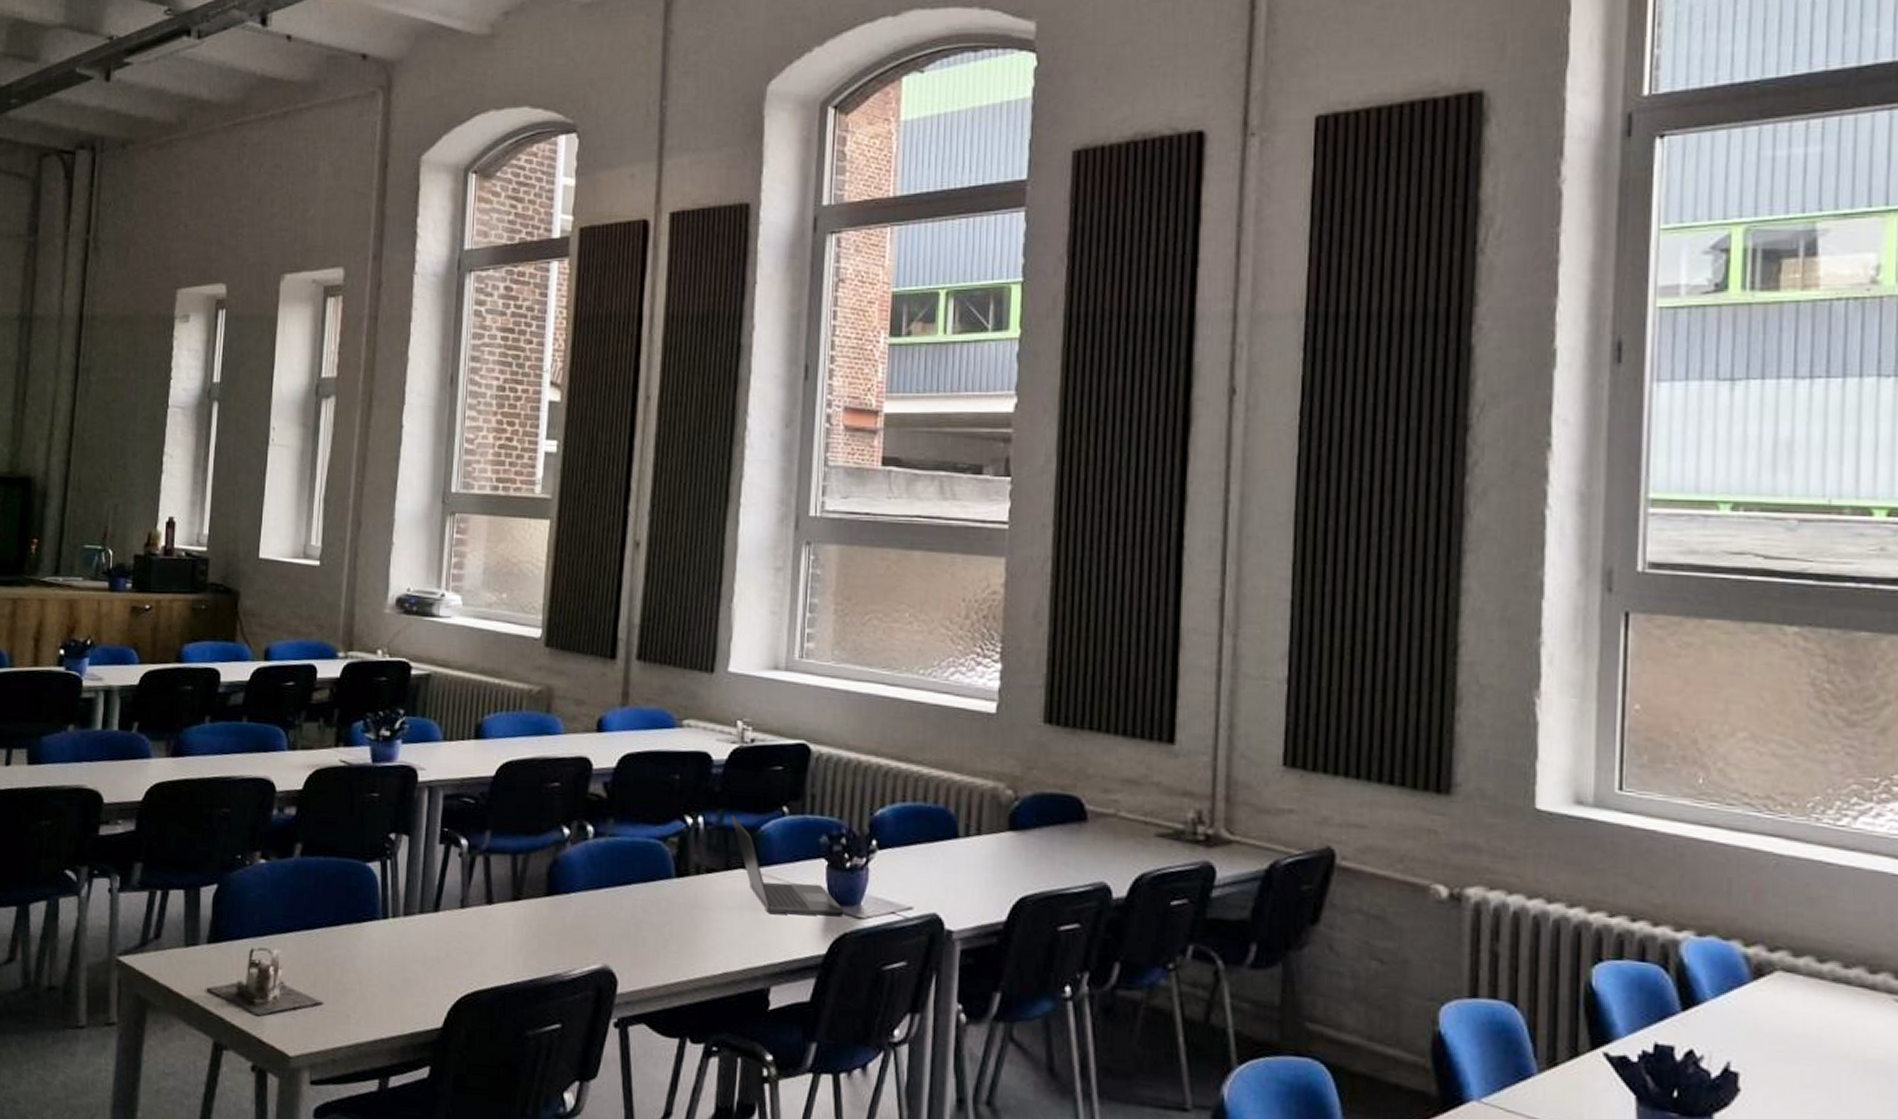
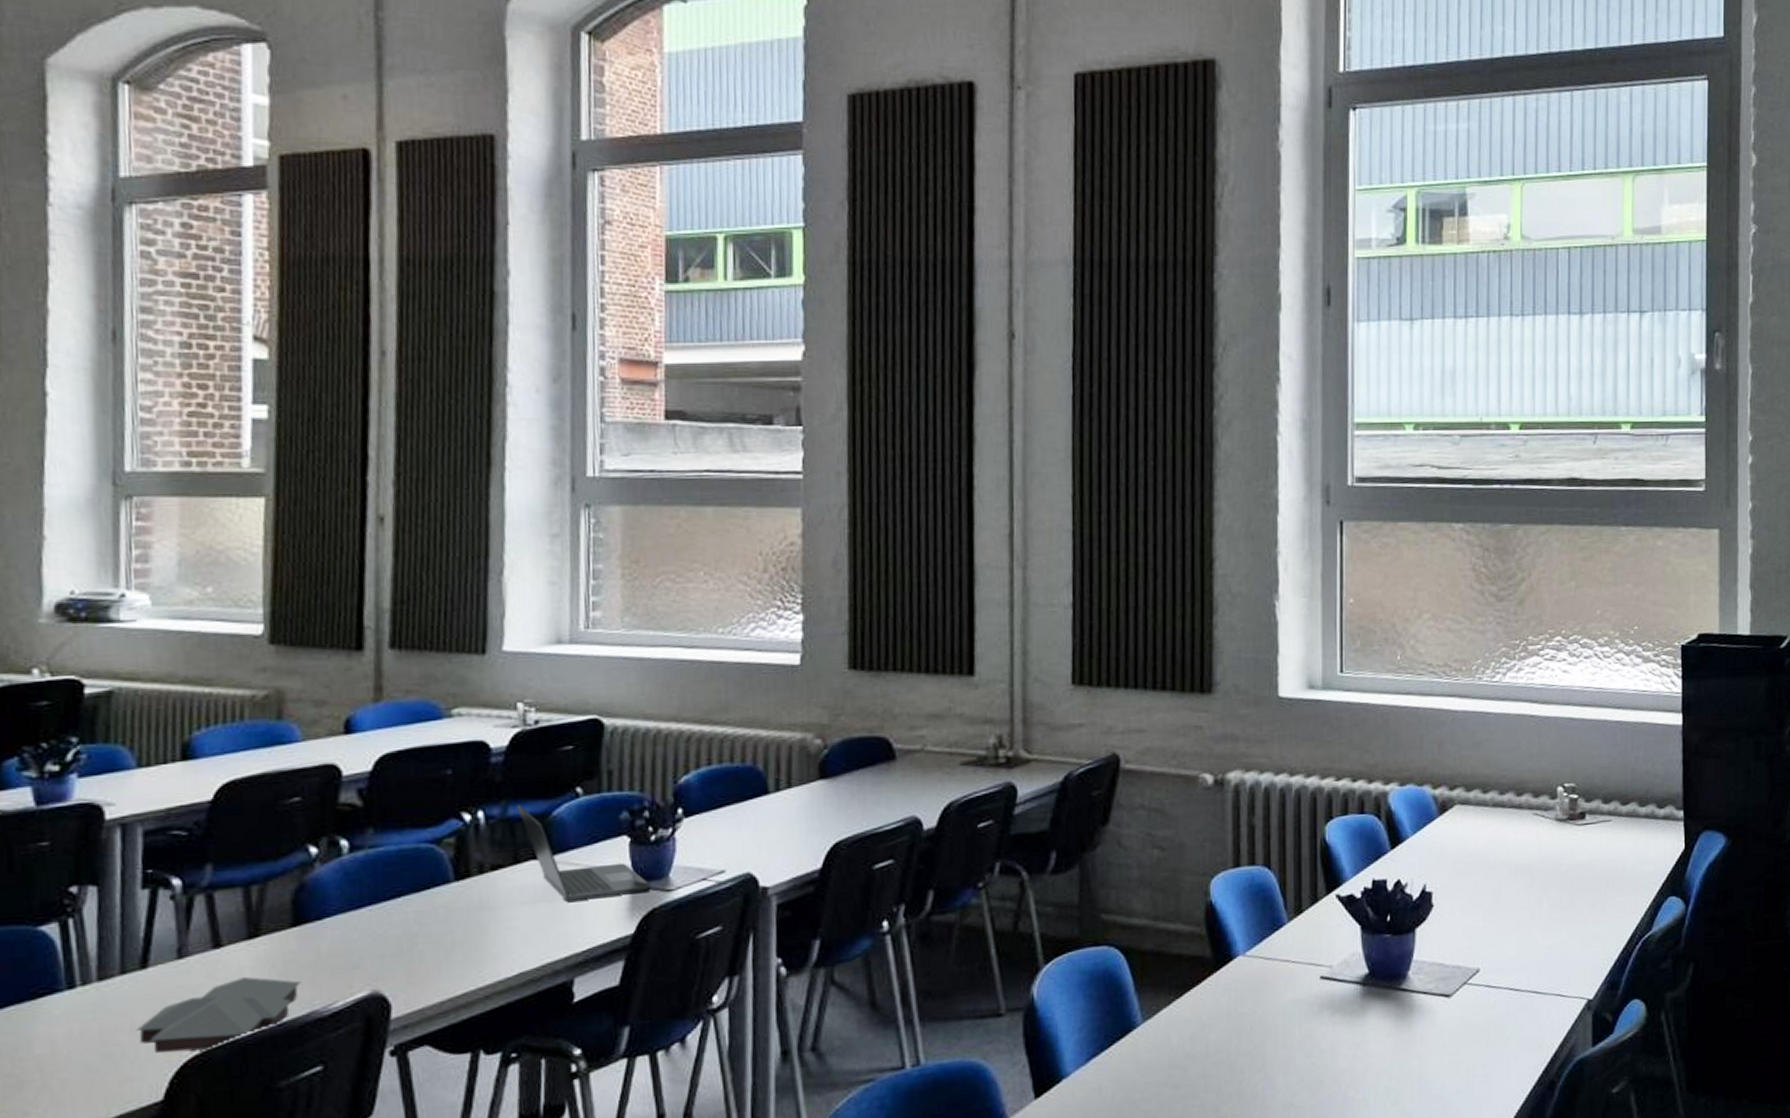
papers: none [427,932,550,991] -> present [136,976,302,1054]

